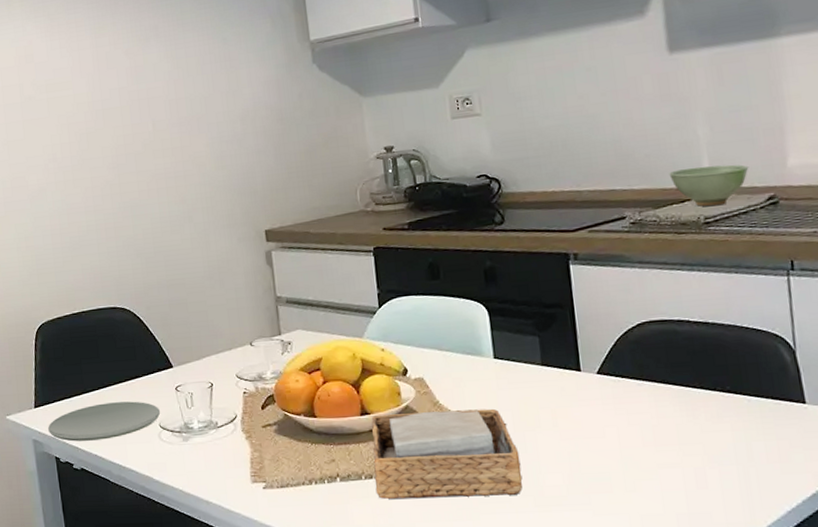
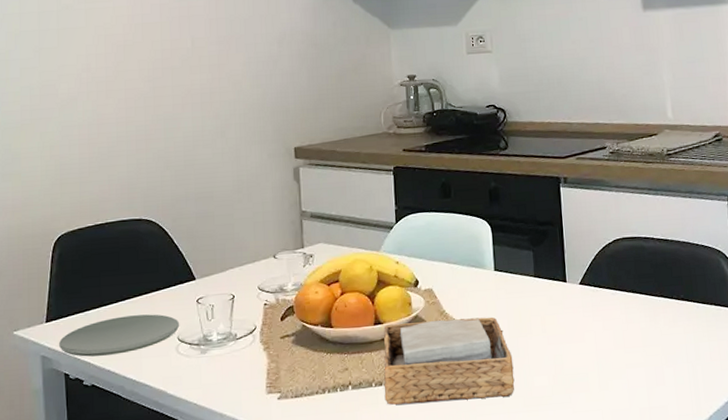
bowl: present [669,164,749,207] -> none [641,106,701,141]

